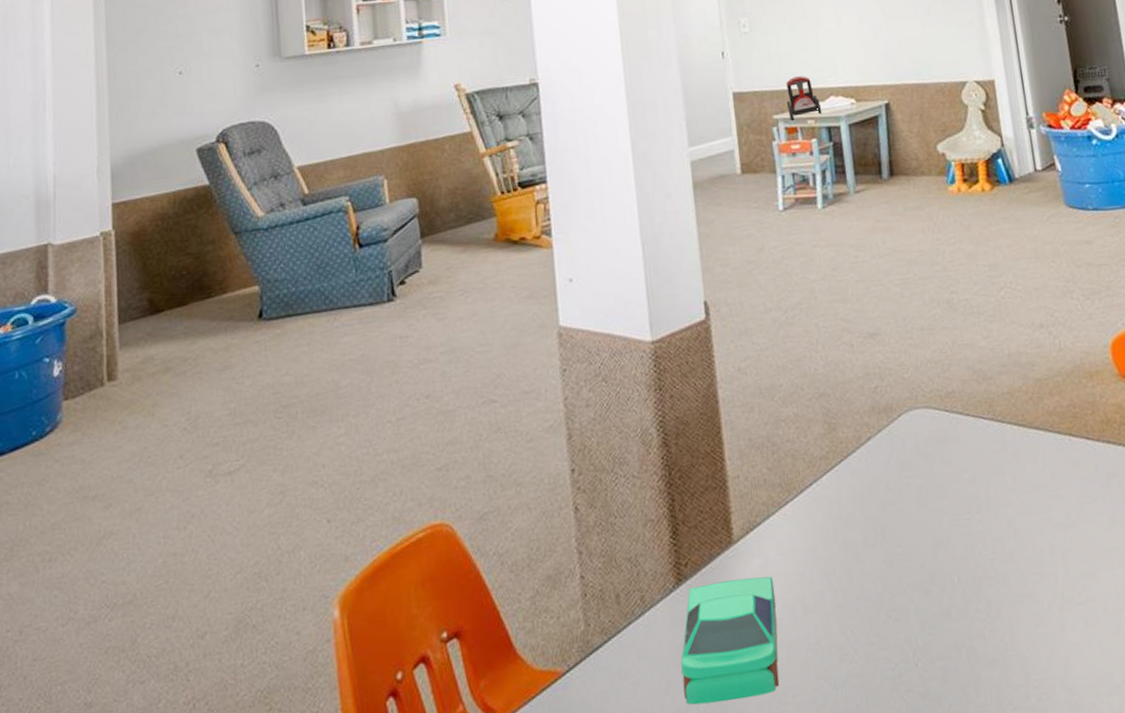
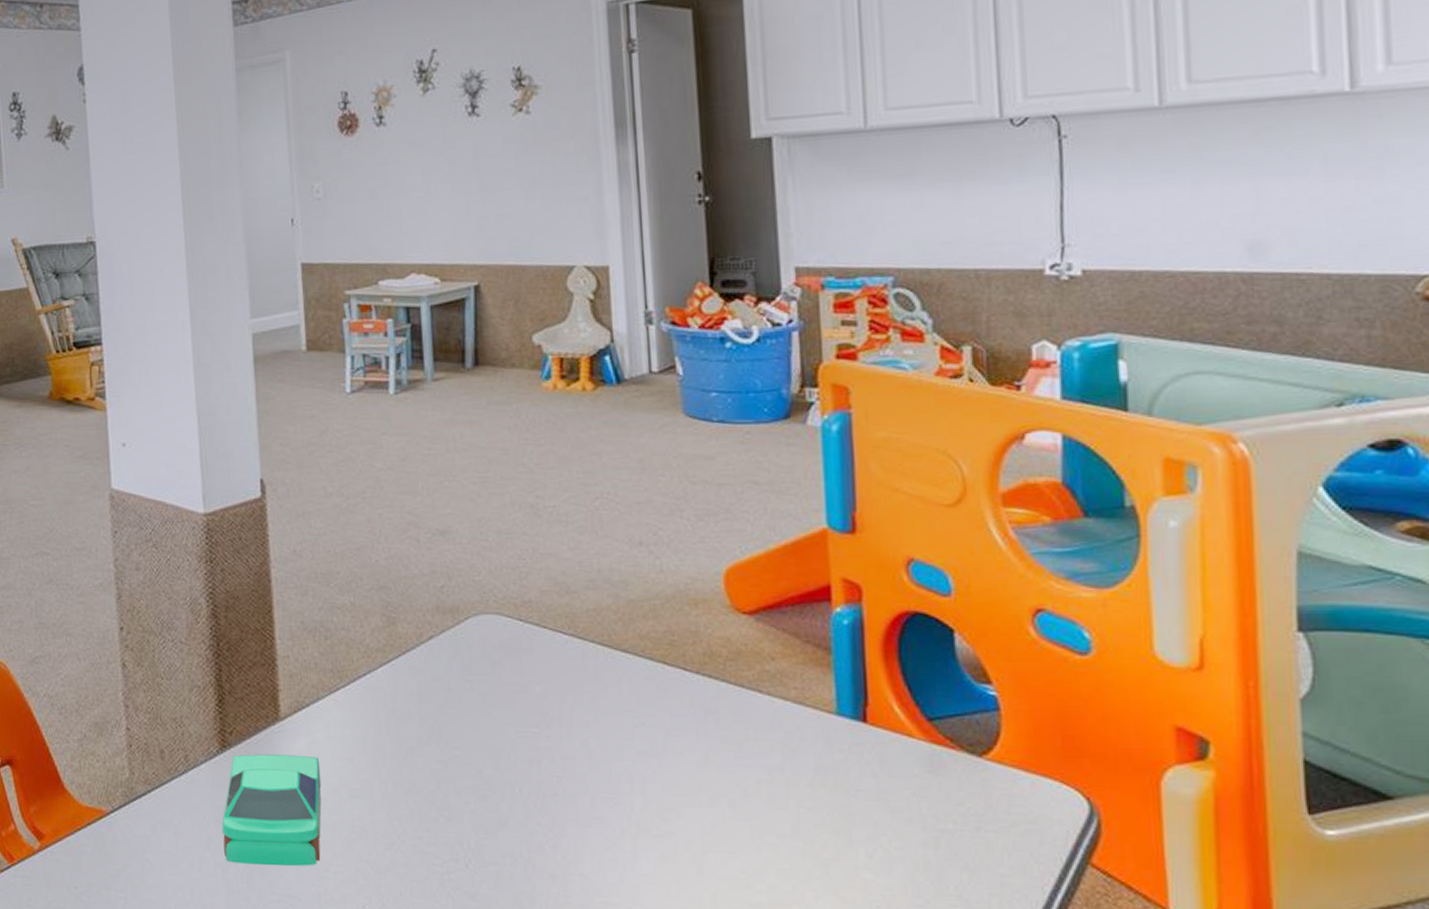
toy train: present [786,76,822,121] -> none [362,249,401,297]

